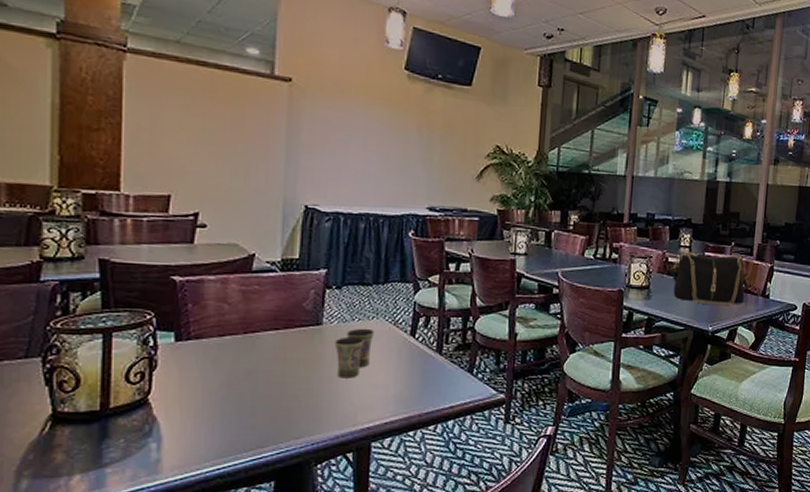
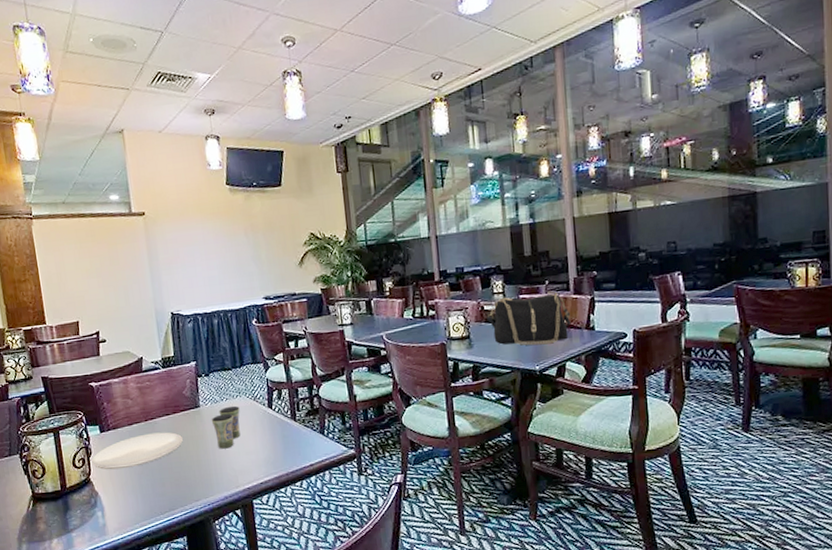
plate: none [154,349,292,391] -> present [91,432,183,470]

